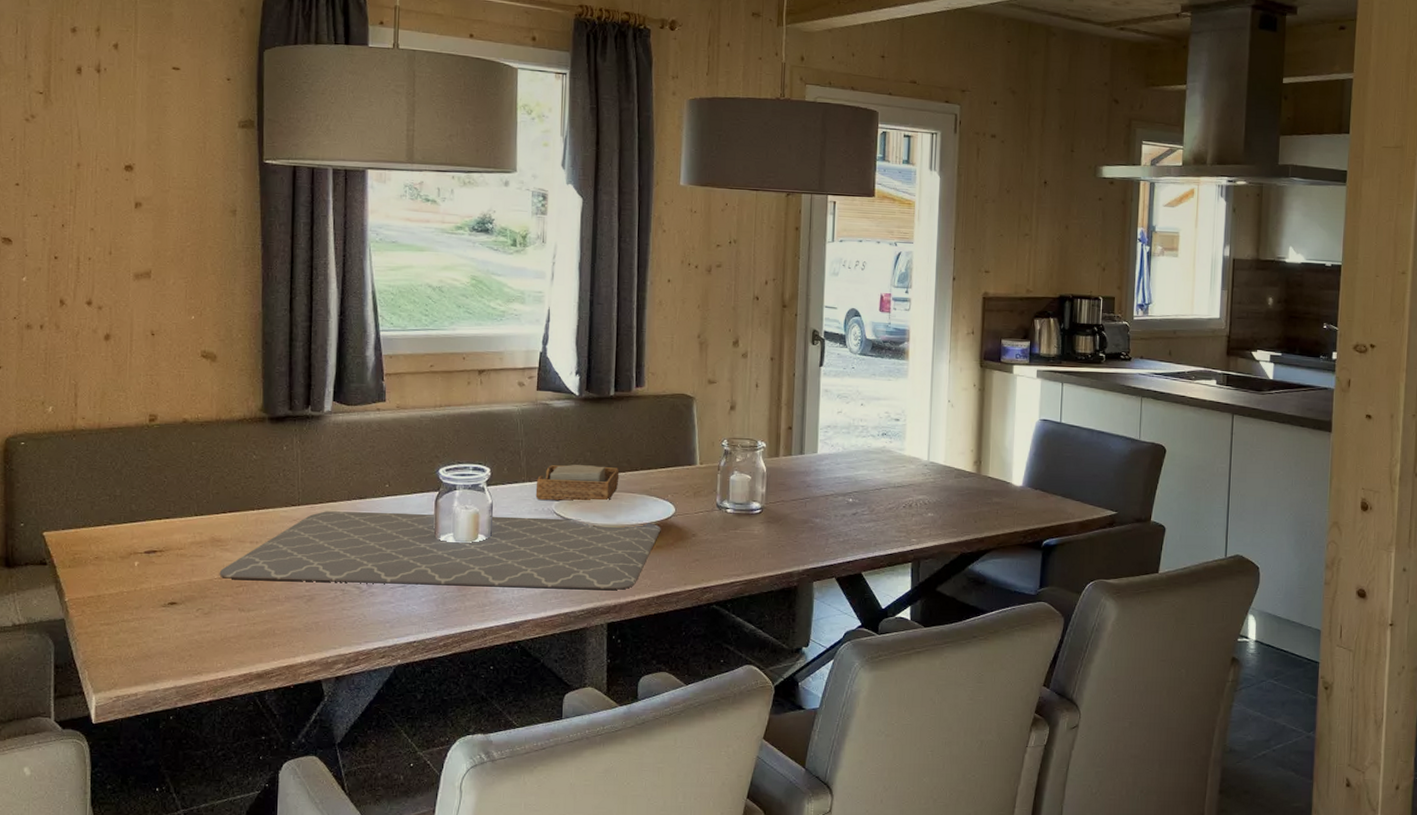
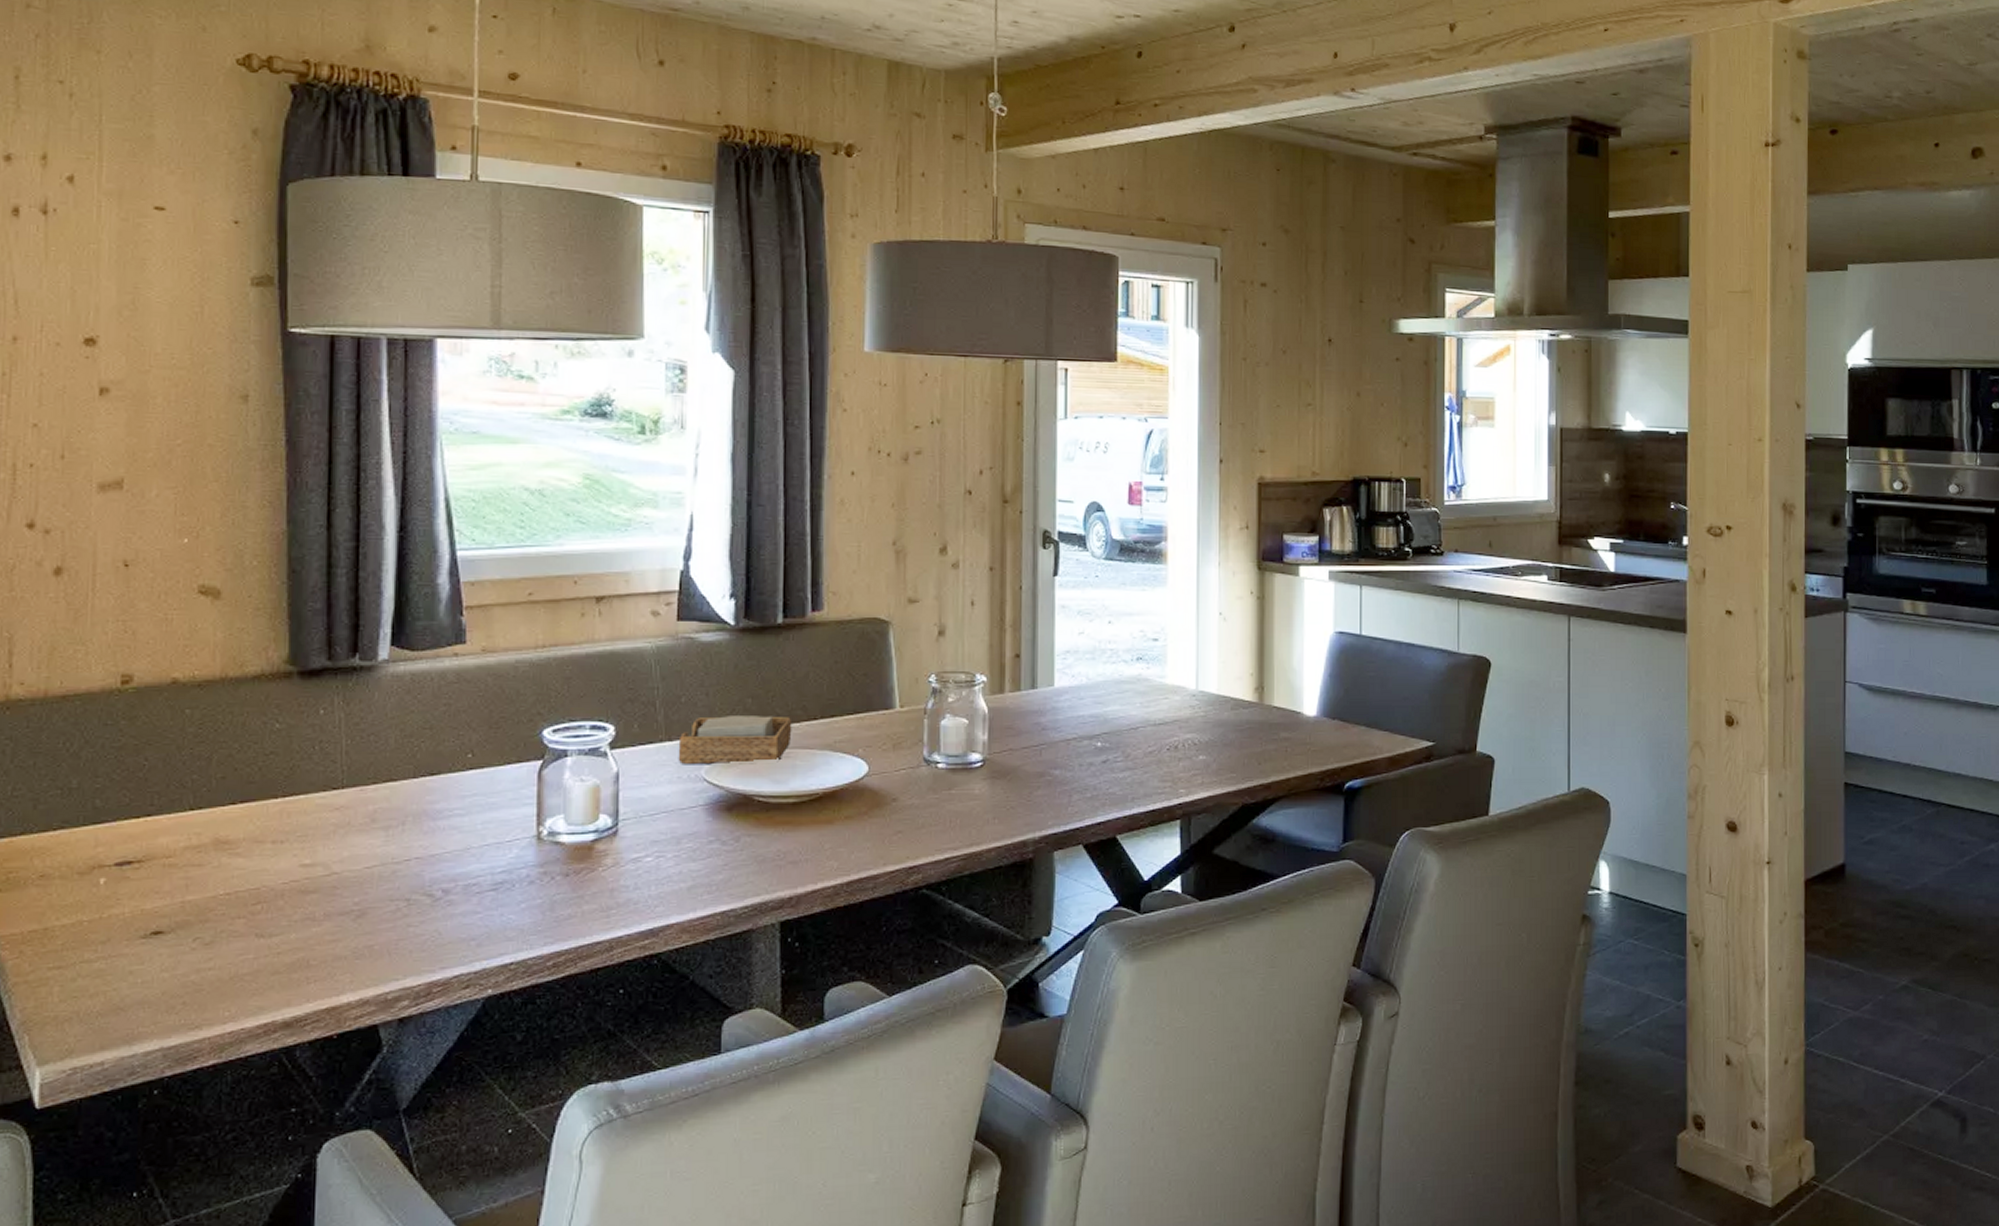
placemat: present [219,511,661,590] -> none [226,787,850,894]

